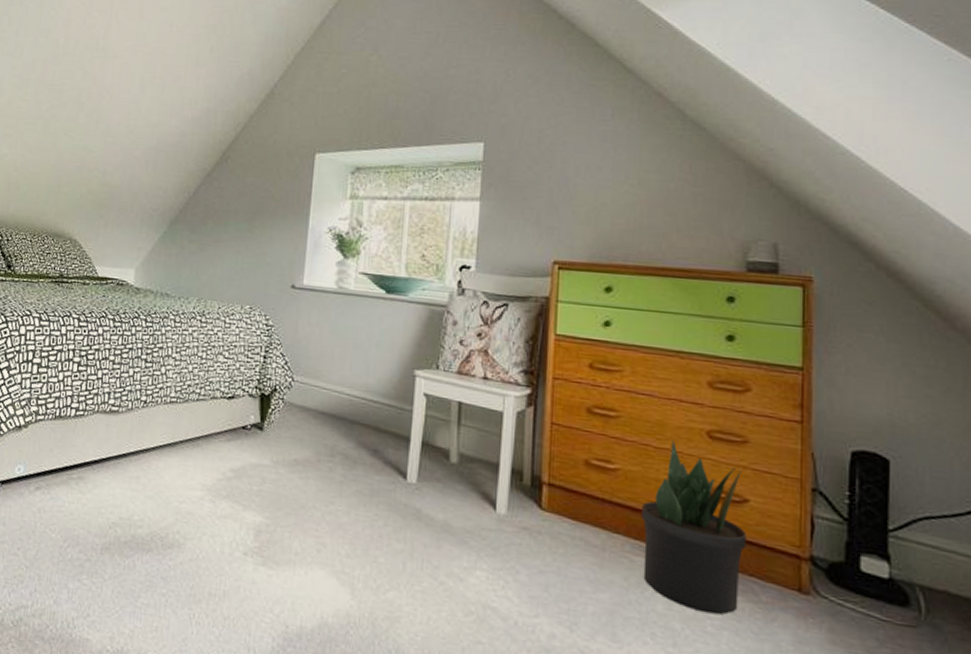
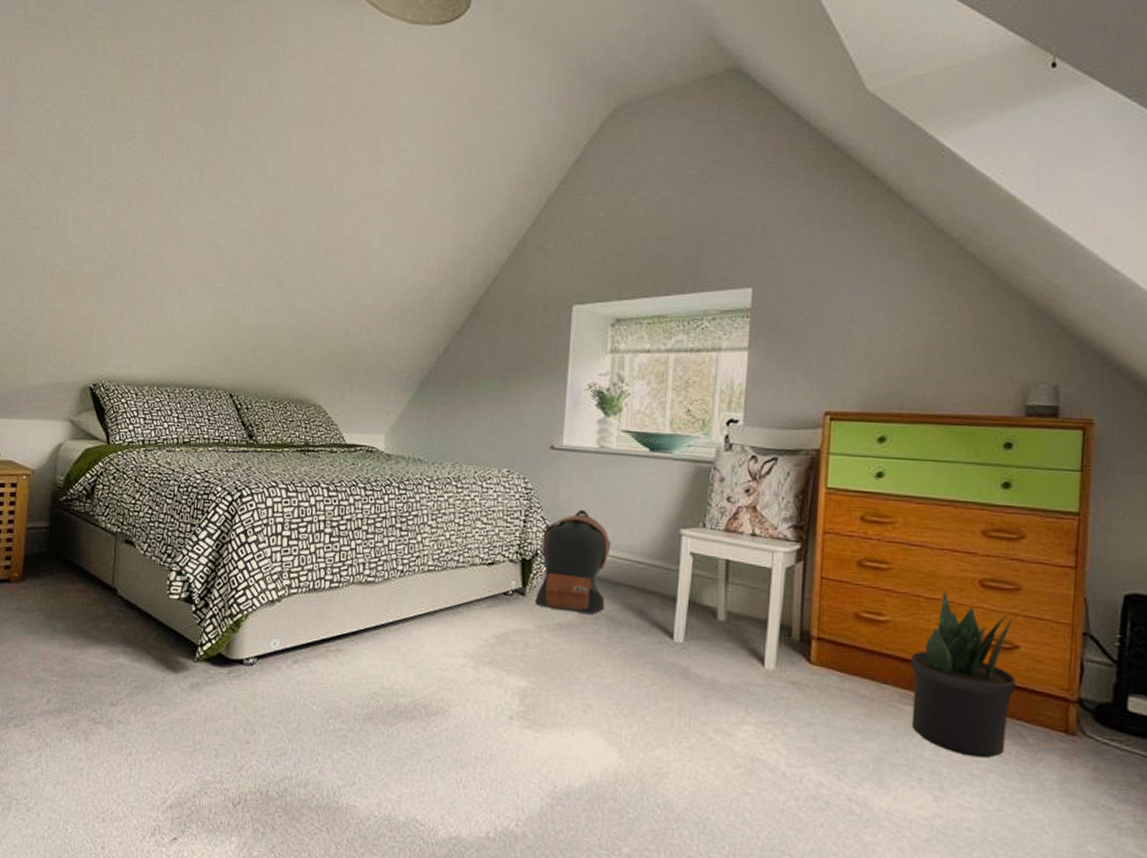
backpack: none [272,347,348,451] -> present [535,509,611,614]

